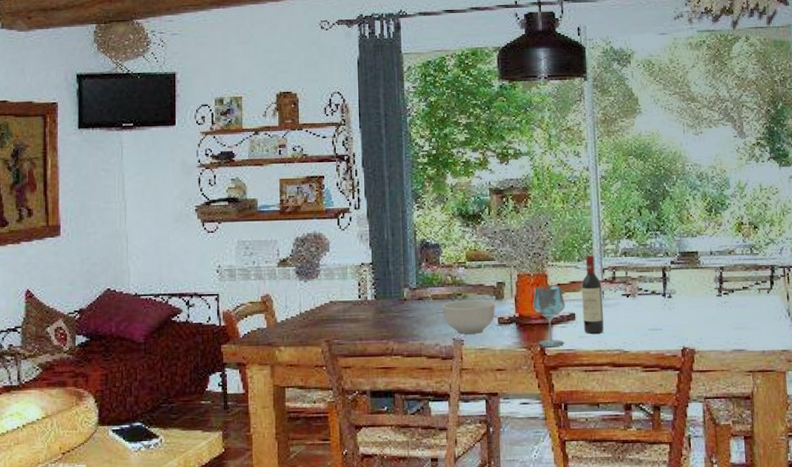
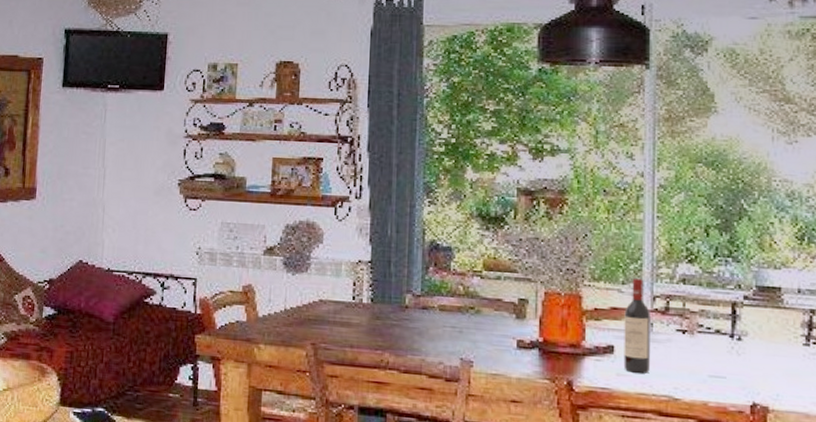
bowl: present [442,299,496,334] -> none [450,314,516,356]
wine glass: present [533,285,566,347] -> none [561,308,603,383]

